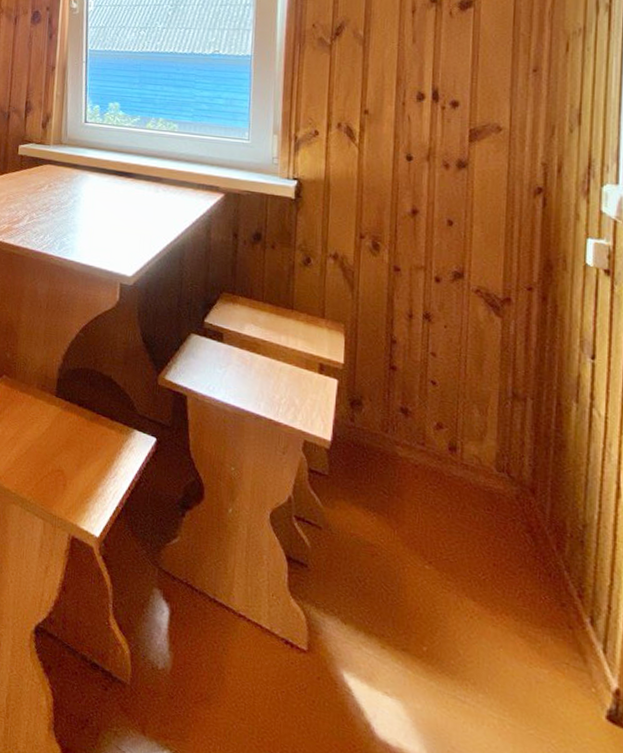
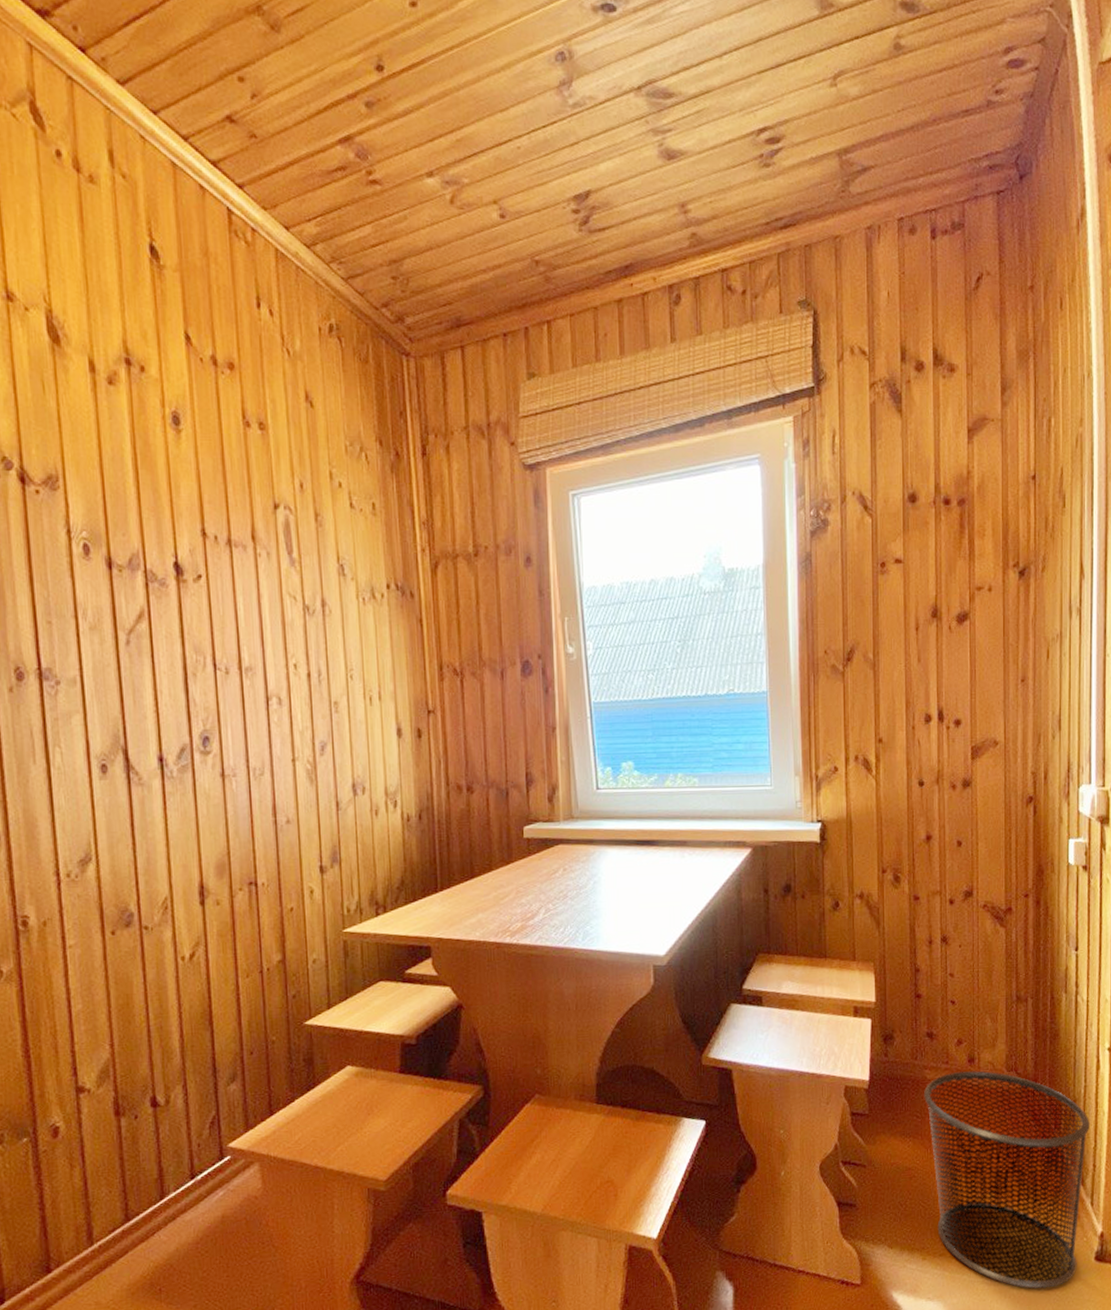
waste bin: none [394,456,604,734] -> present [924,1071,1090,1289]

